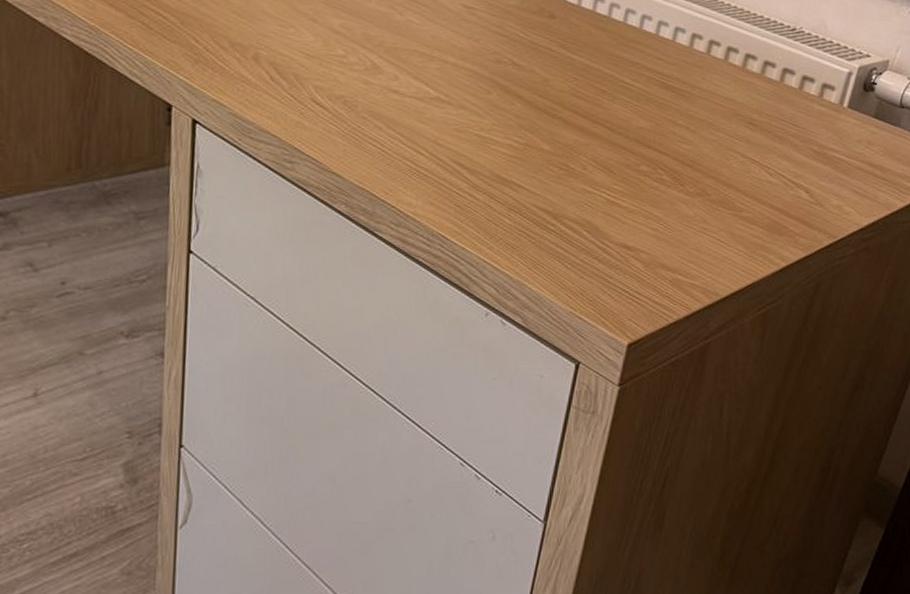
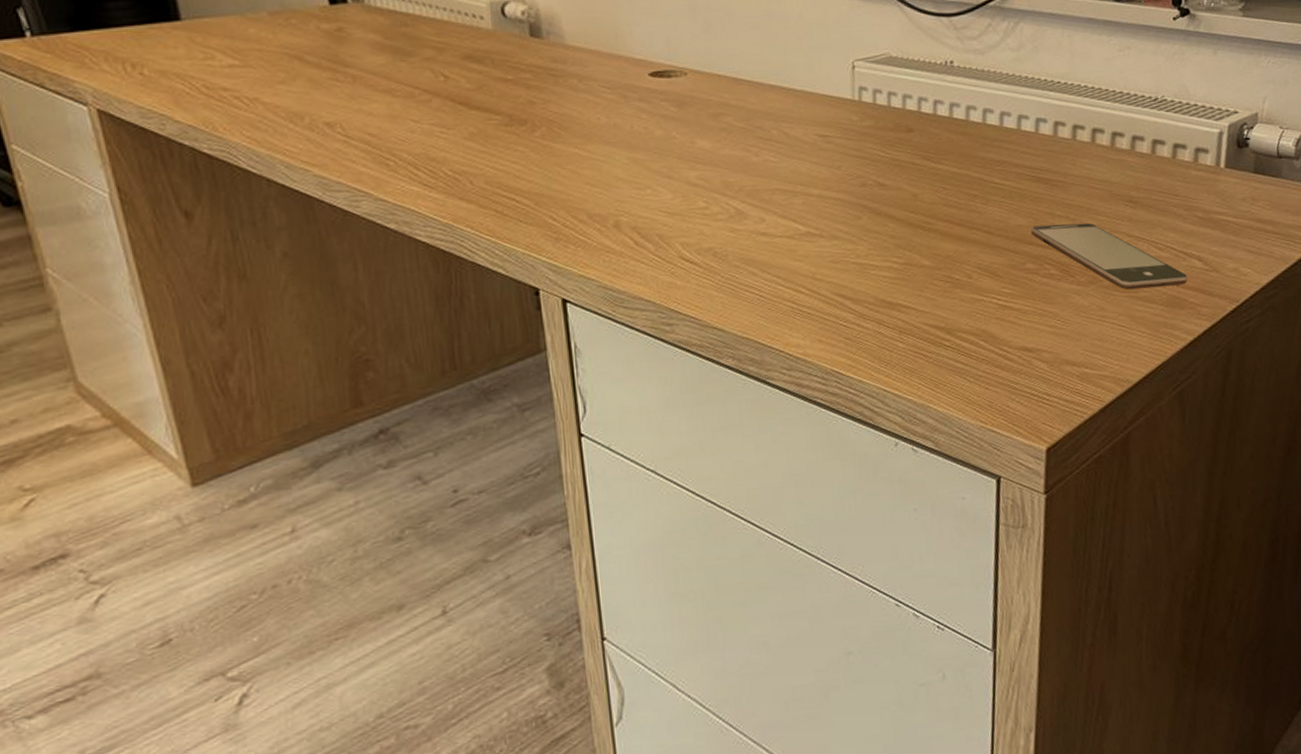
smartphone: none [650,130,793,213] -> present [1030,222,1188,291]

